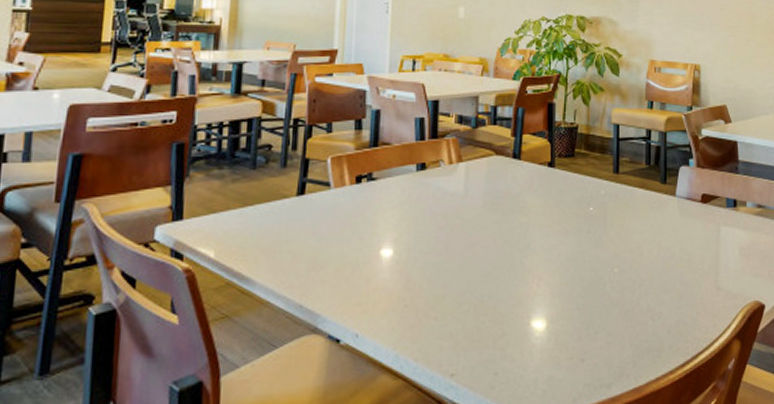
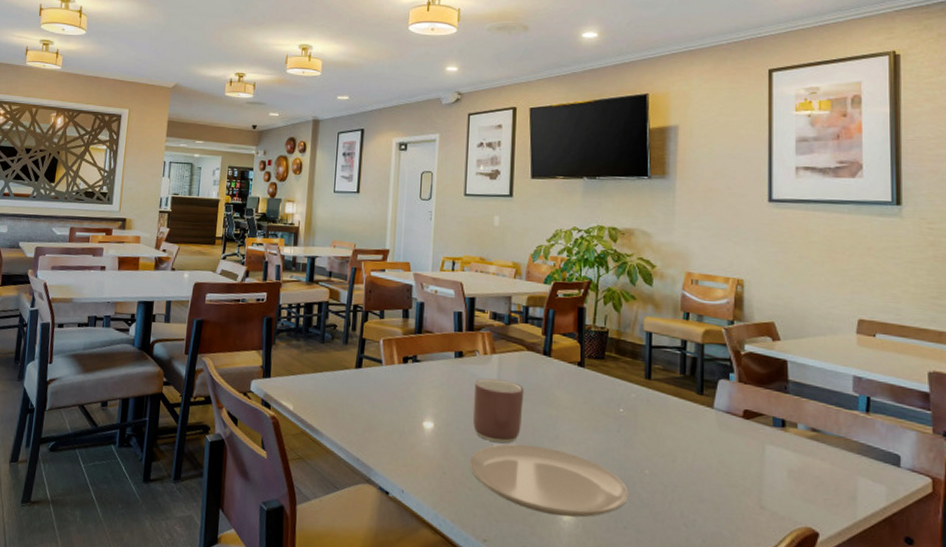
plate: none [434,259,599,332] -> present [469,444,629,518]
mug: none [437,190,493,262] -> present [472,378,524,443]

